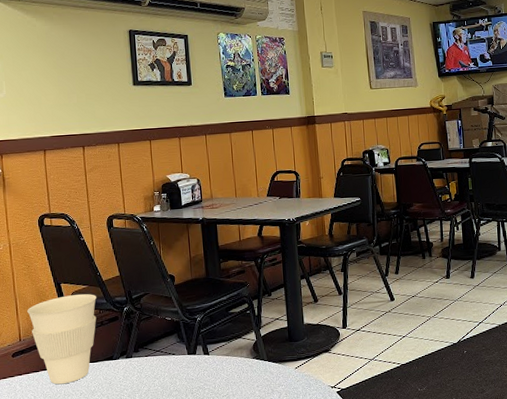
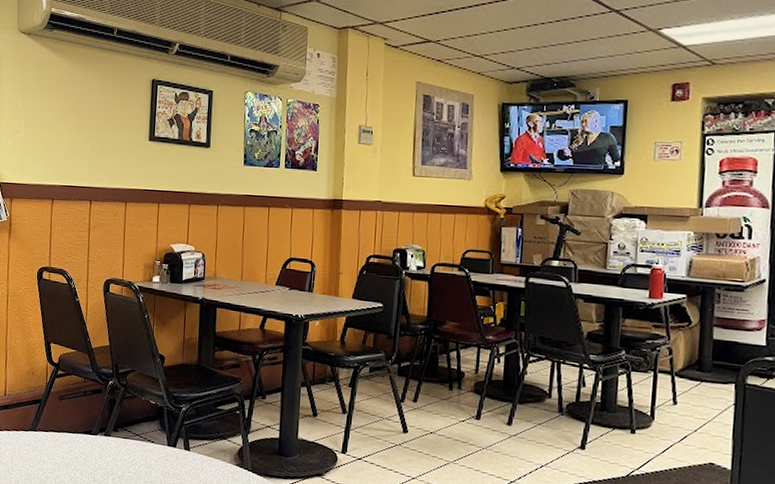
cup: present [27,293,97,385] -> none [15,356,83,450]

